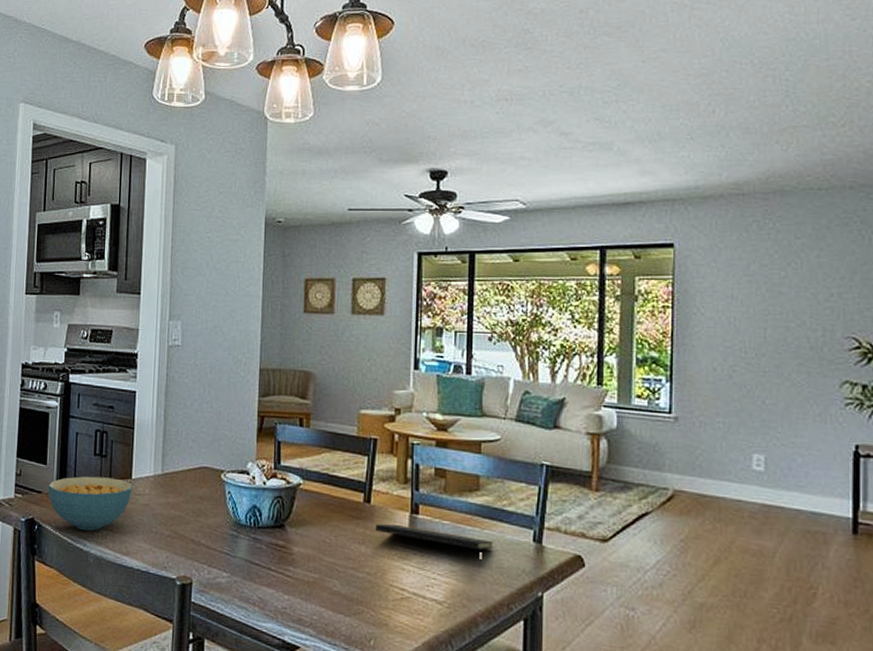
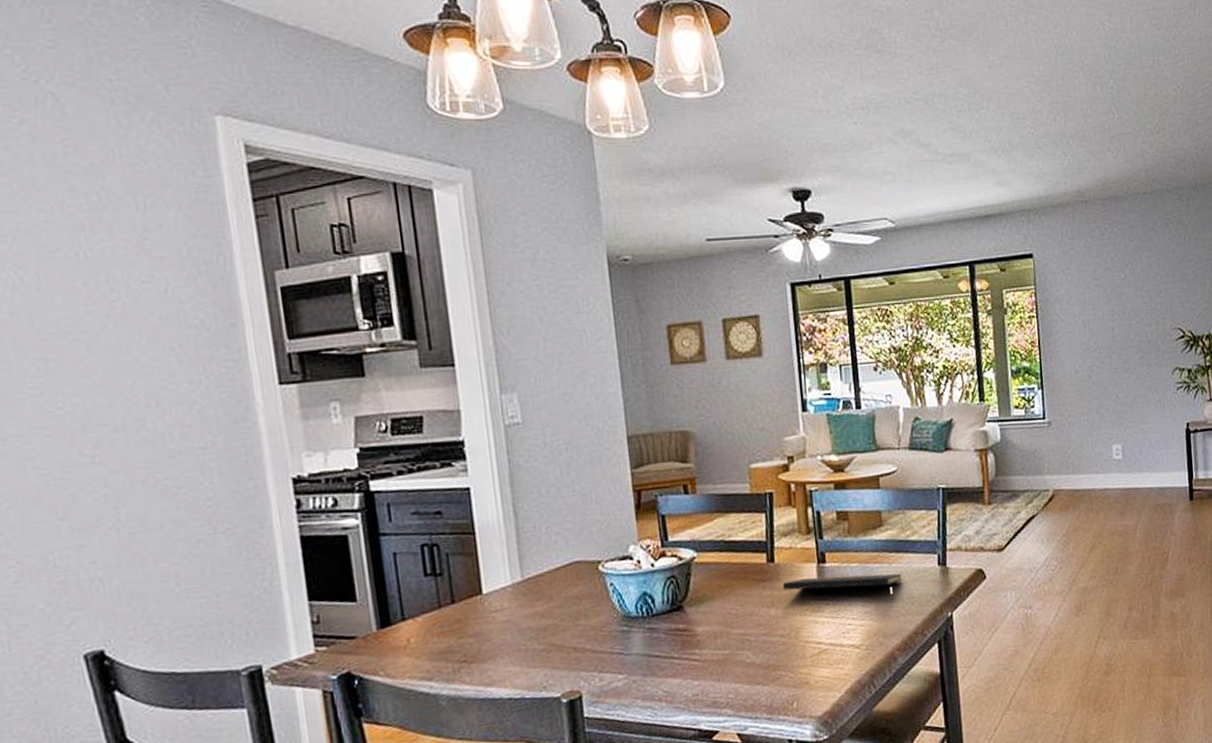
cereal bowl: present [48,476,134,531] -> none [364,598,487,671]

